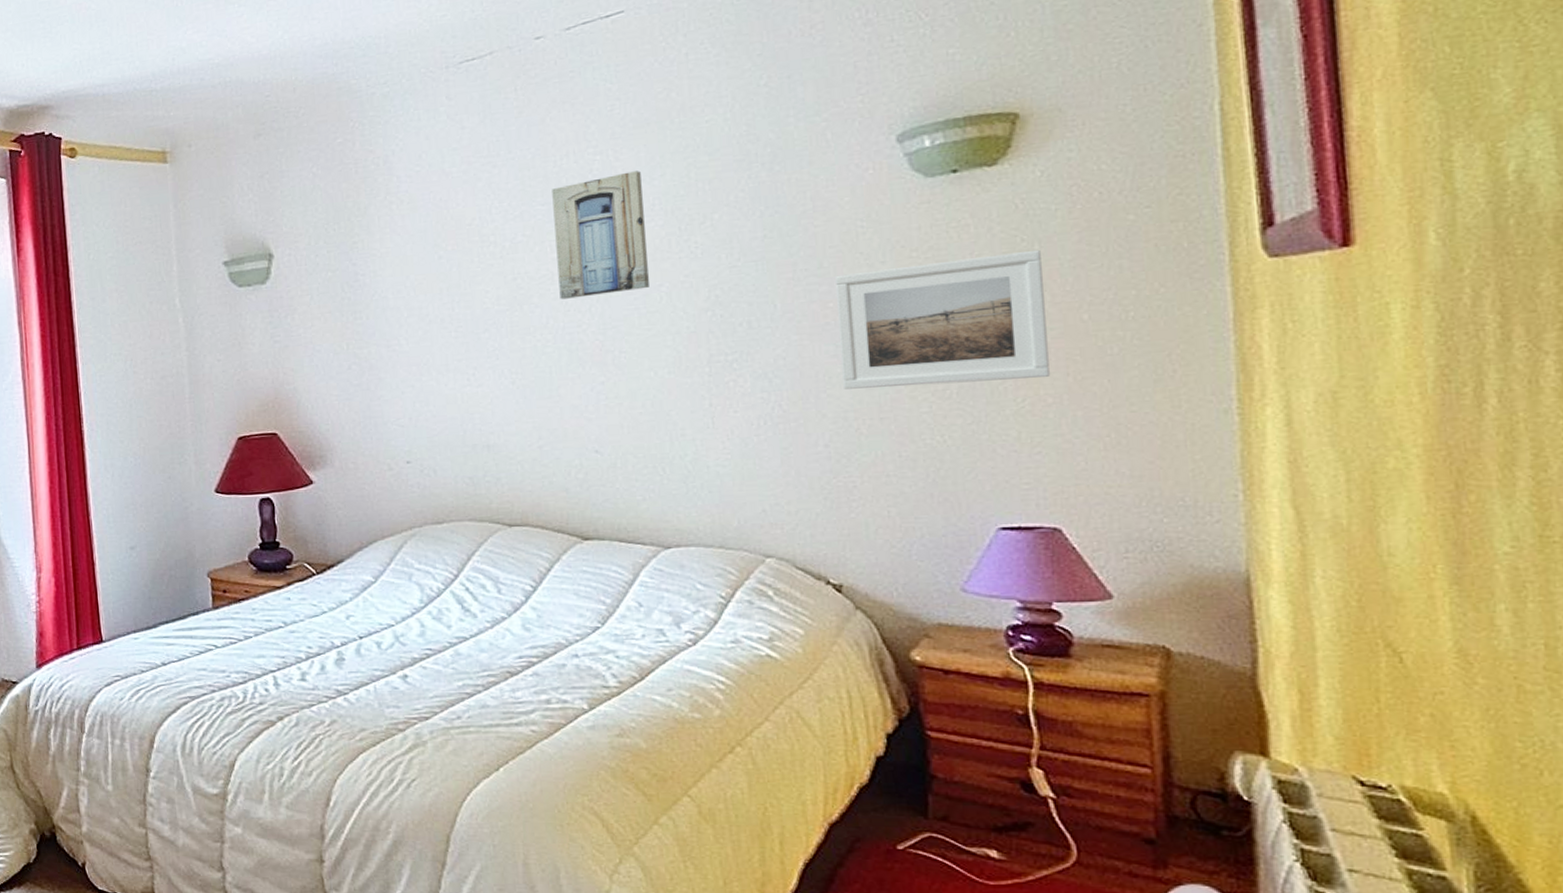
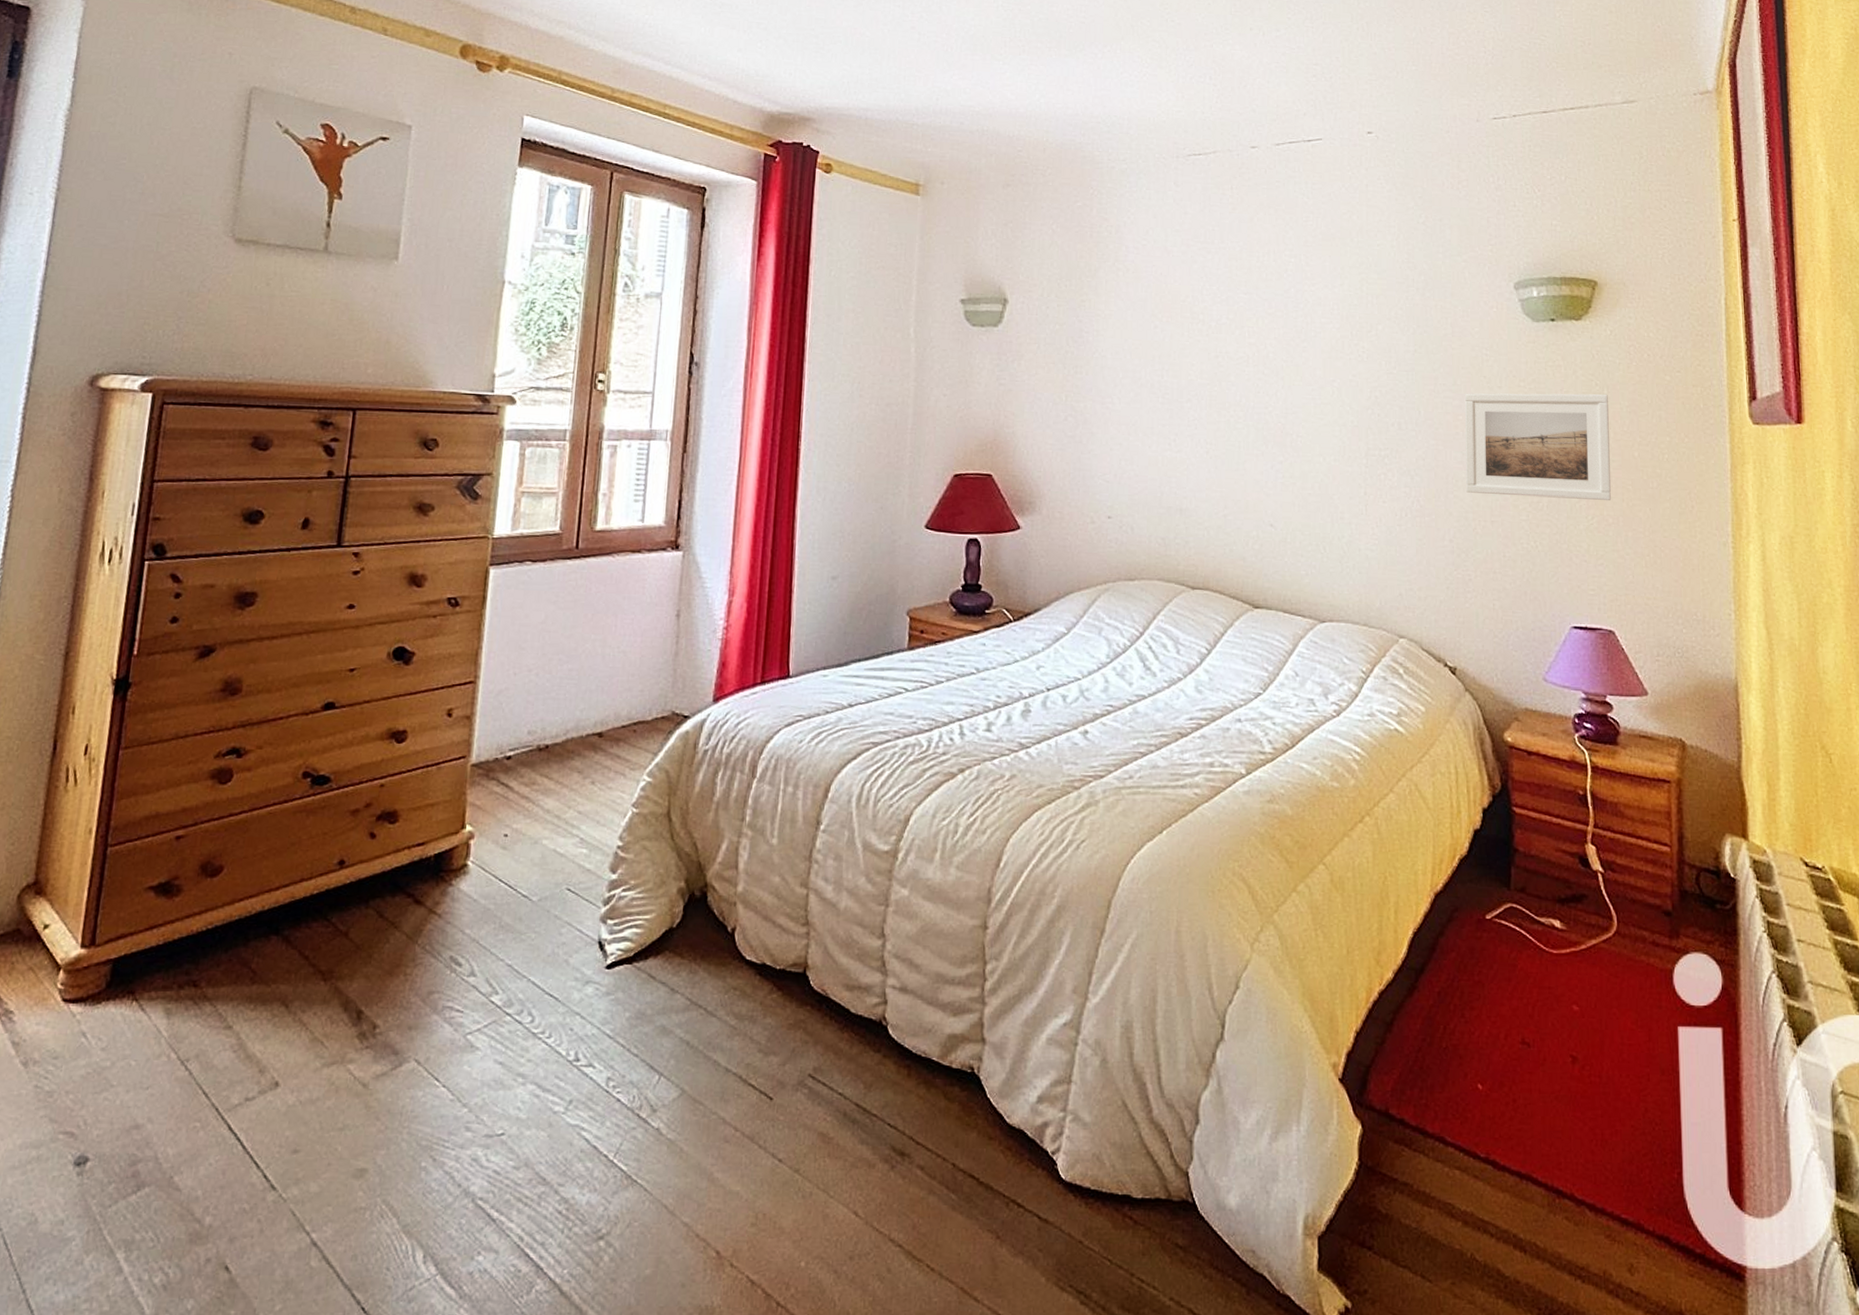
wall art: present [552,171,649,300] -> none [1252,277,1325,382]

